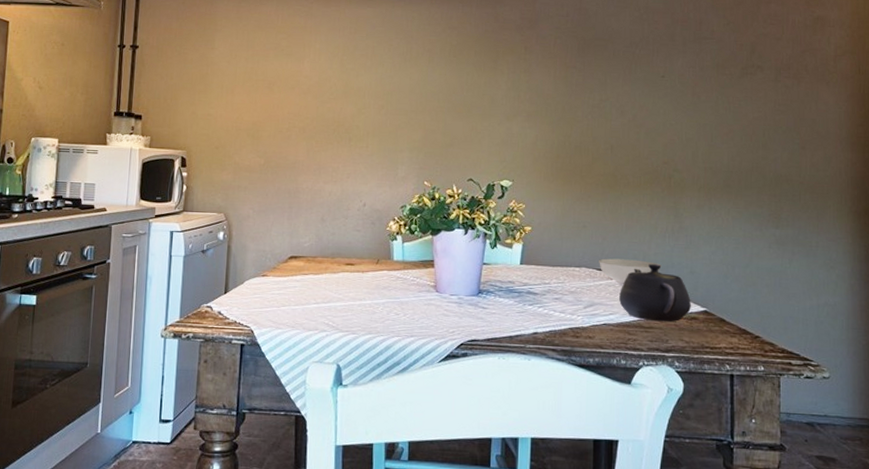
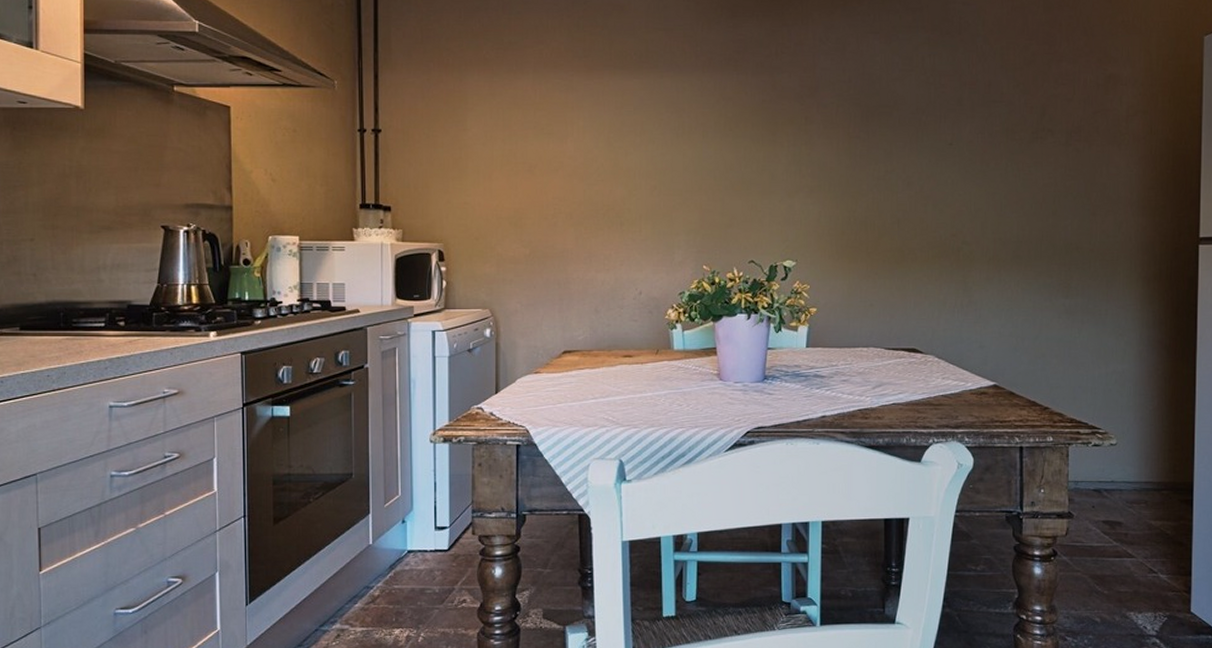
bowl: present [599,258,662,284] -> none [887,337,951,362]
teapot: present [618,264,691,322] -> none [907,340,980,398]

